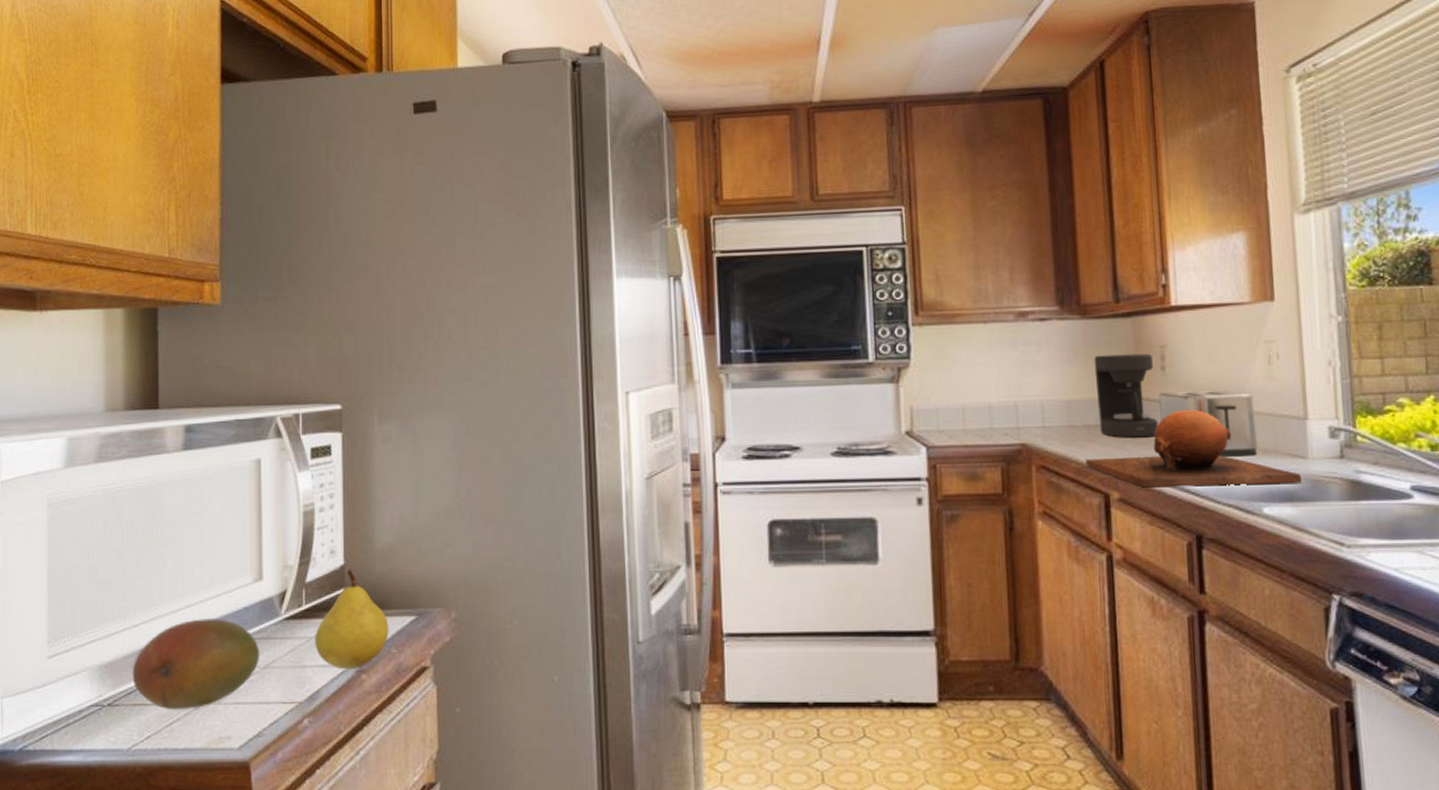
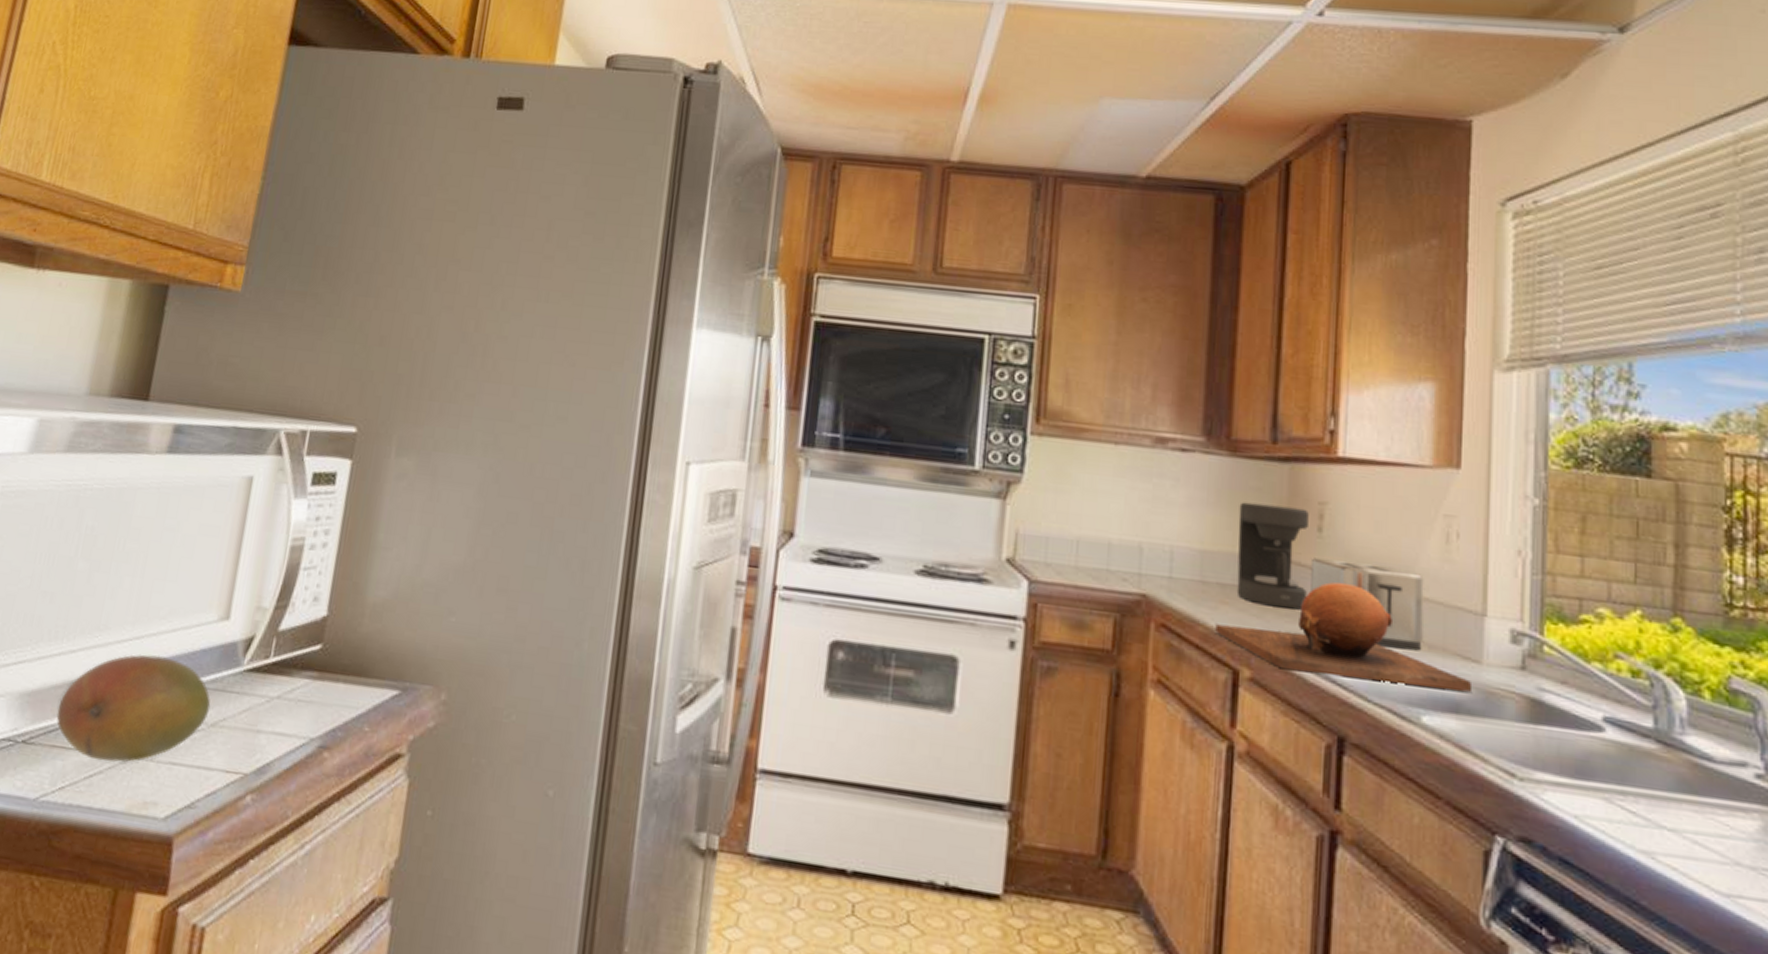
fruit: present [315,569,389,670] -> none [275,622,366,744]

